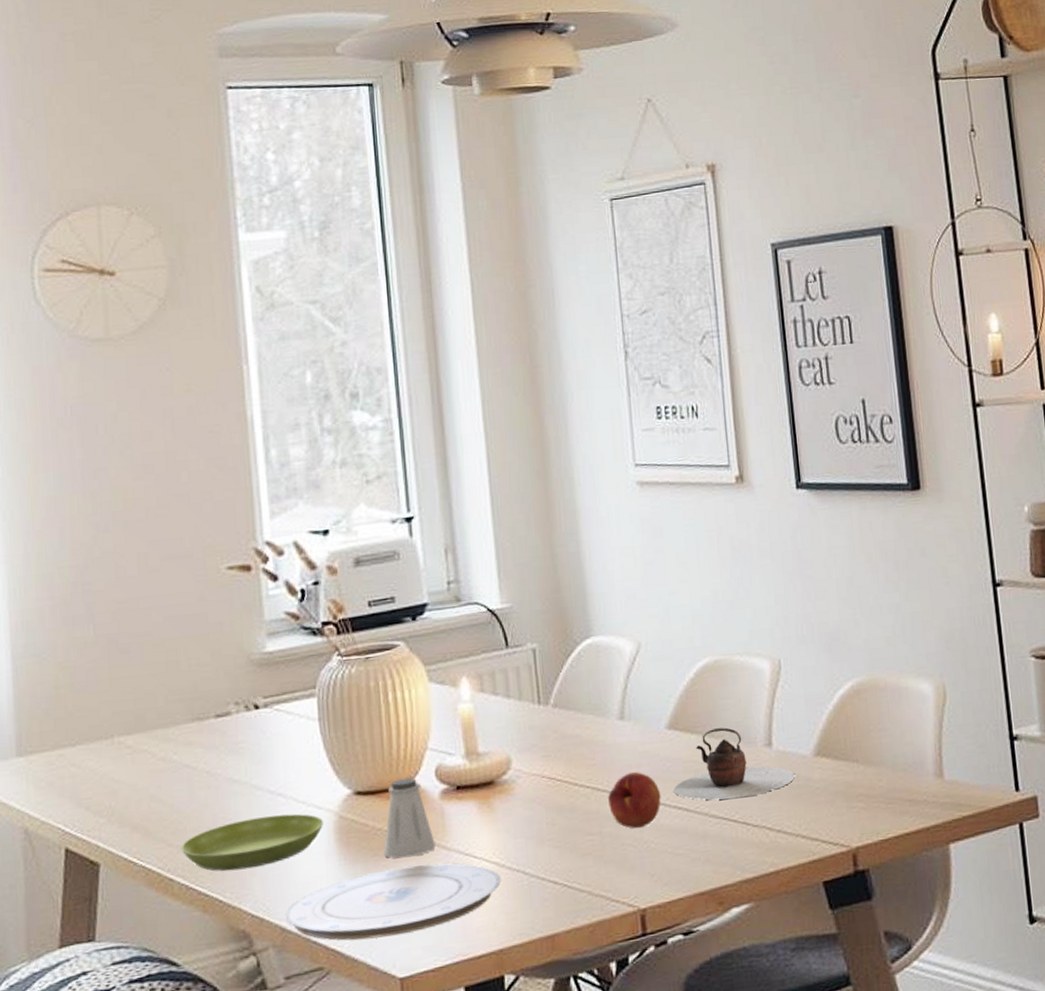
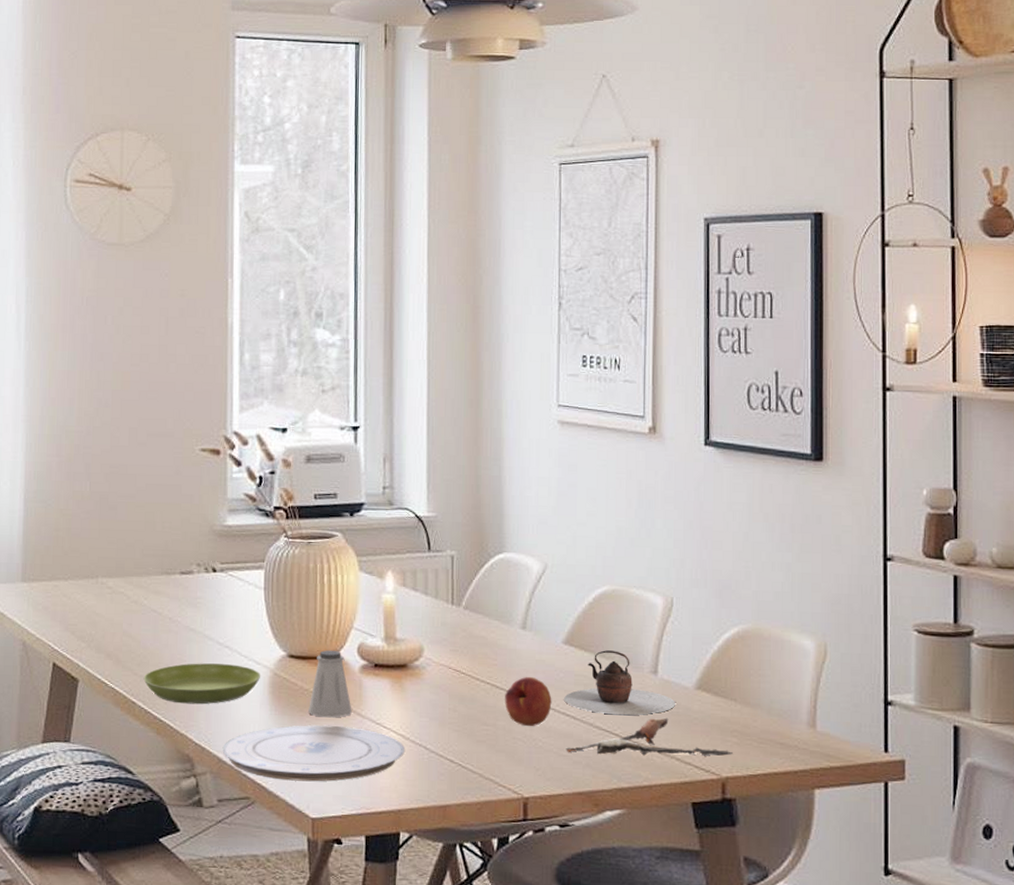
spoon: none [681,792,860,850] -> present [566,717,733,756]

